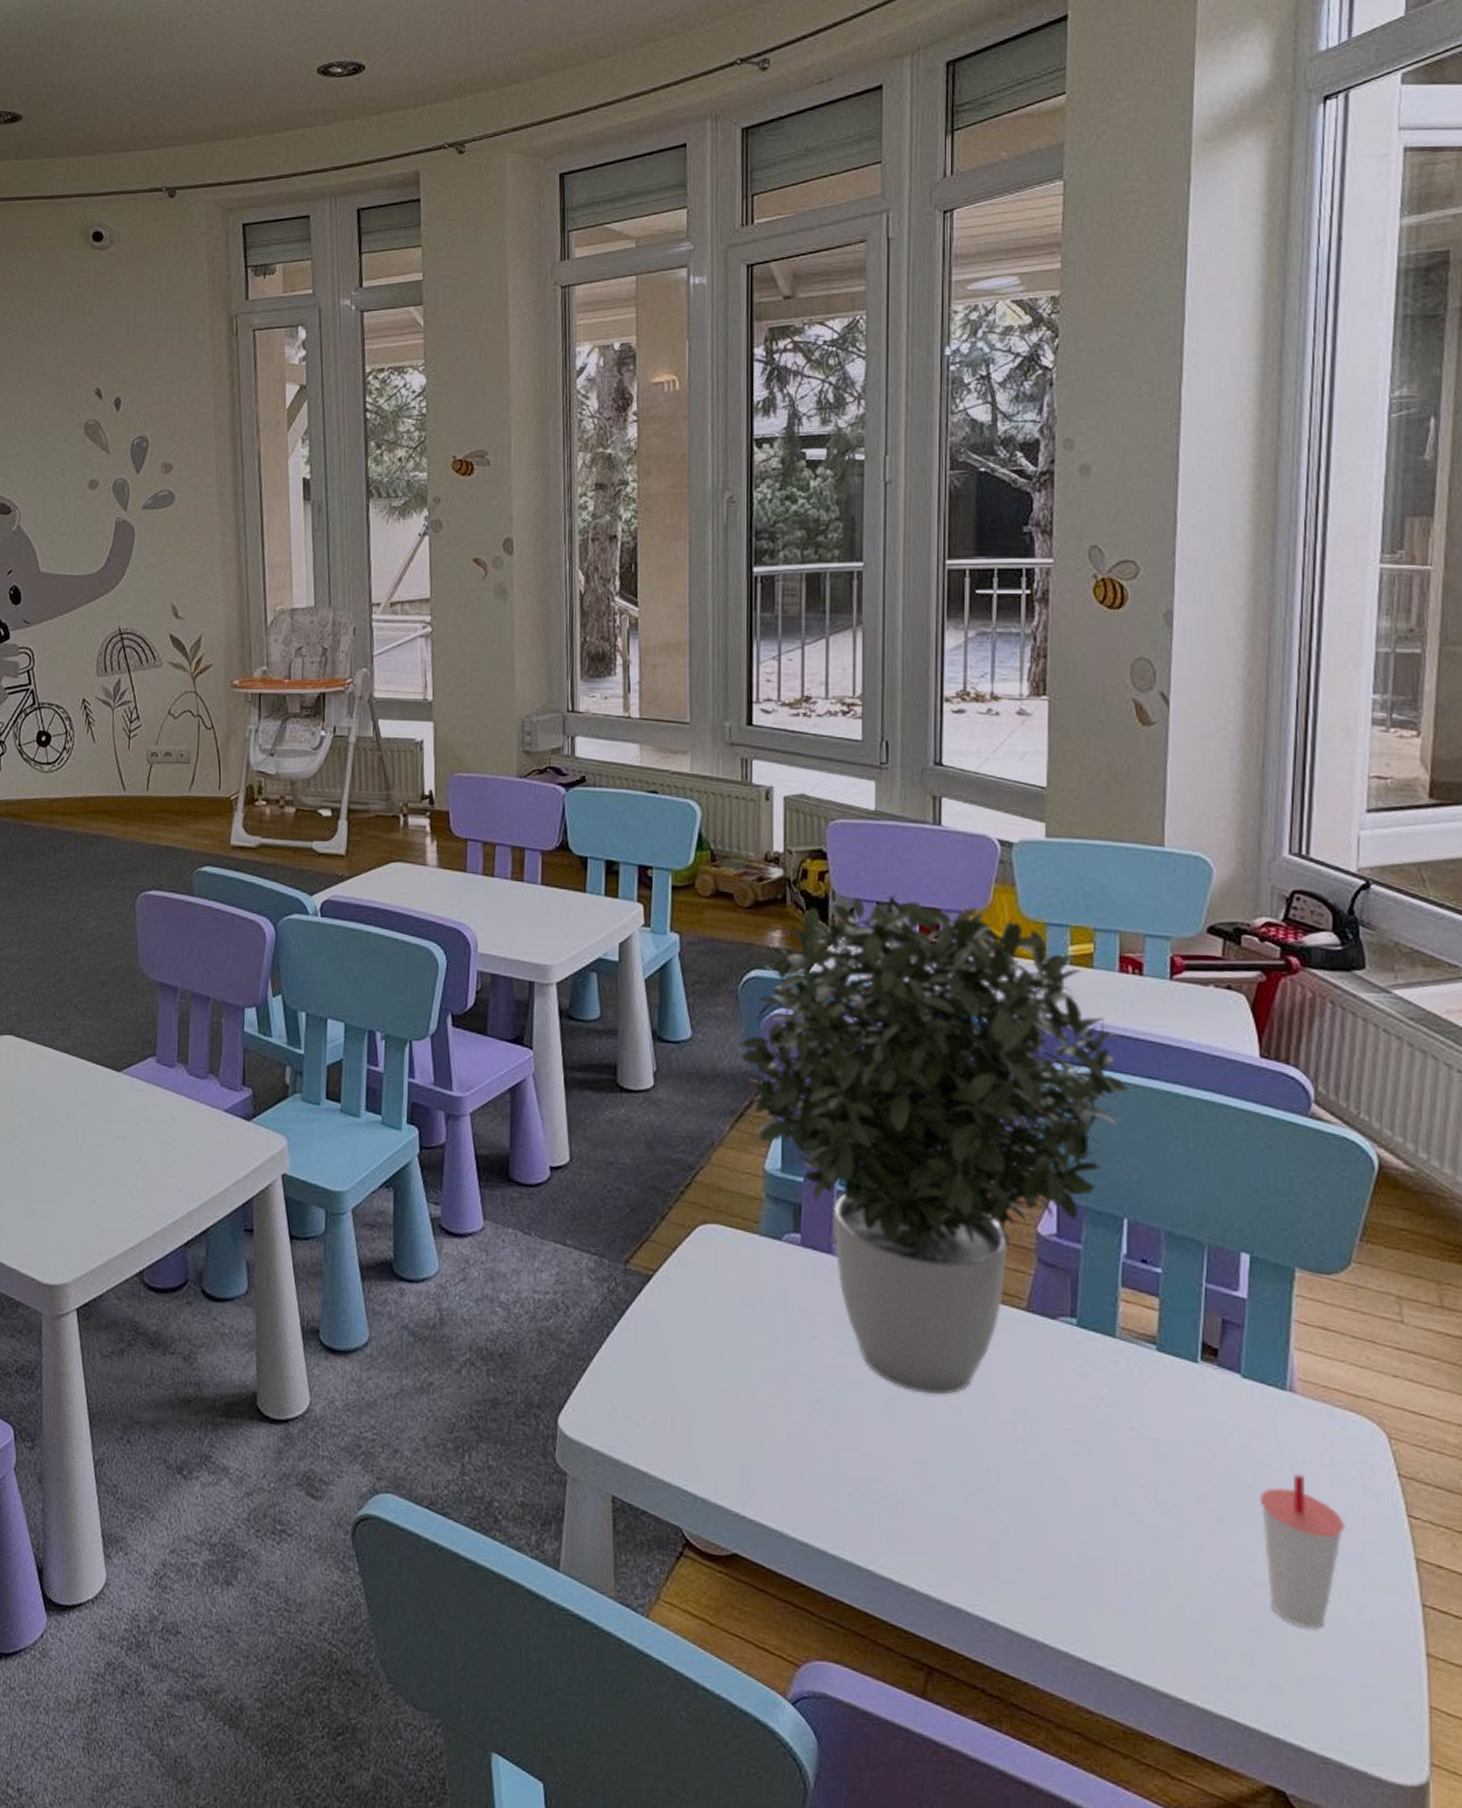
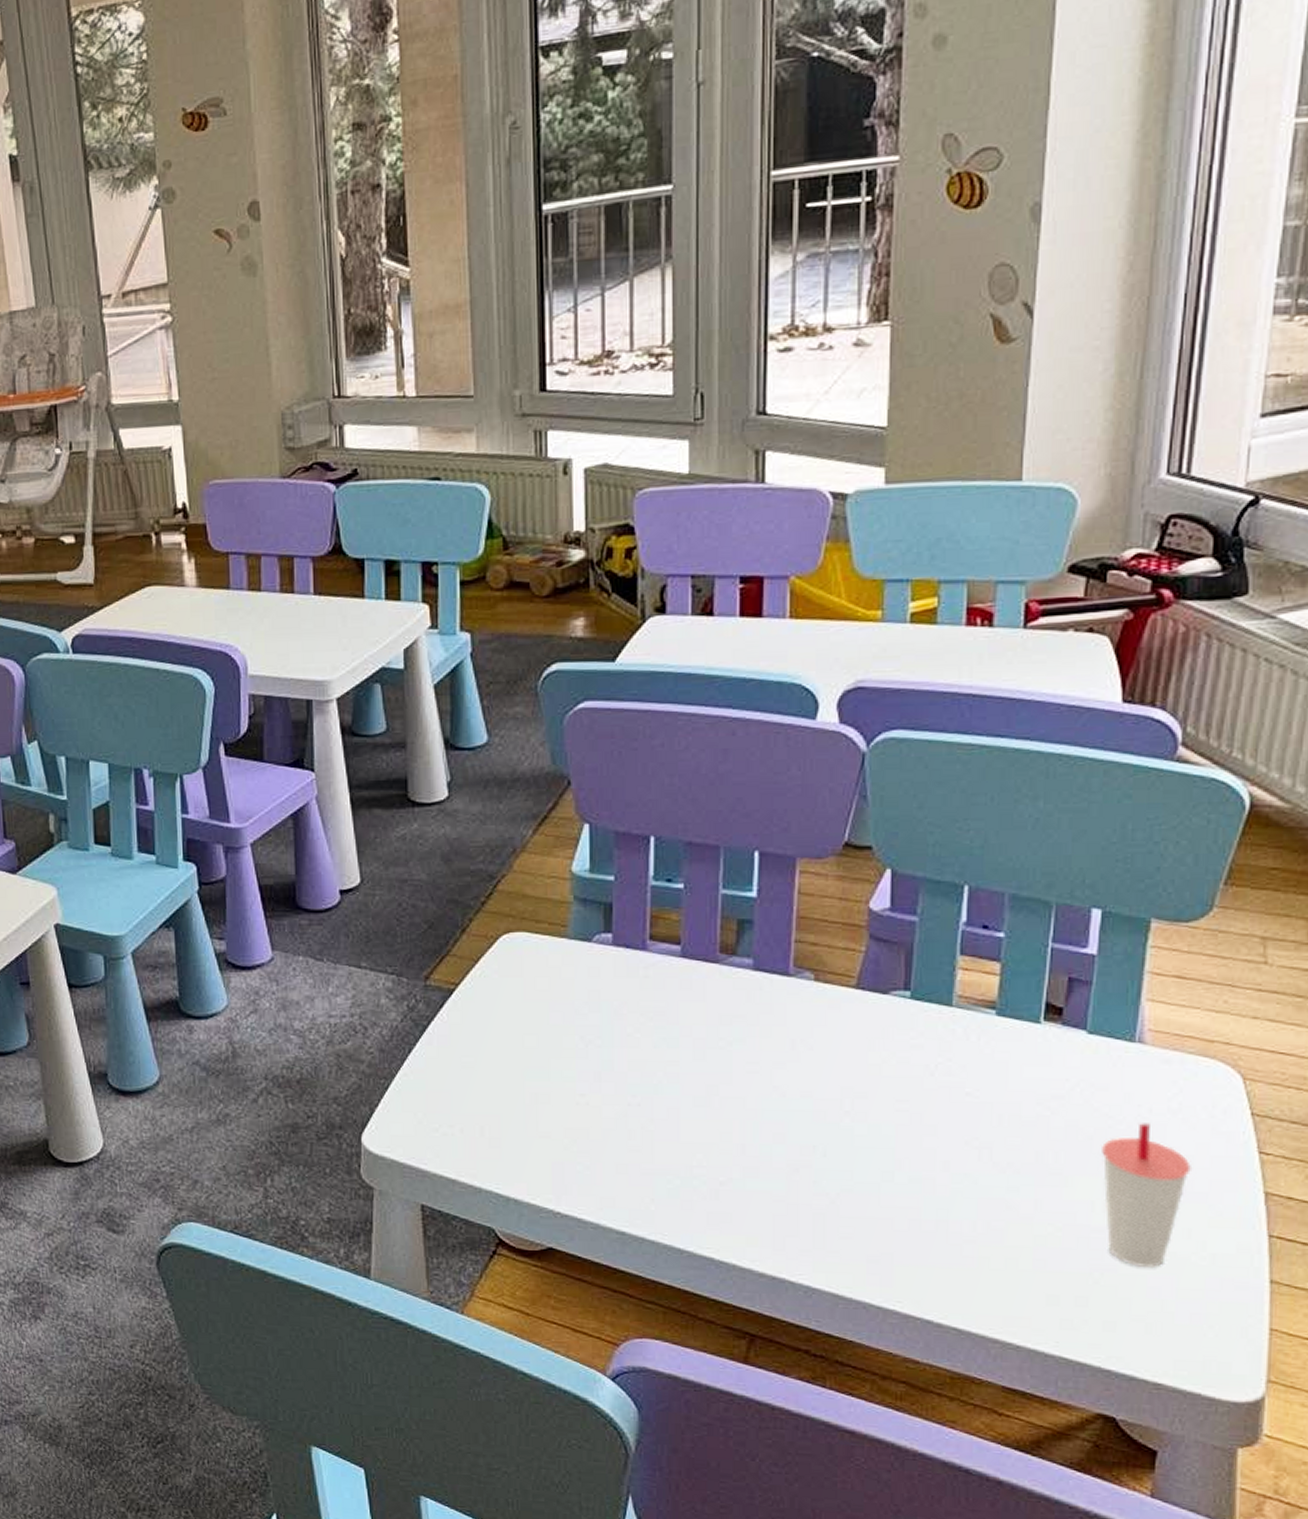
potted plant: present [740,894,1129,1395] -> none [542,565,973,1079]

